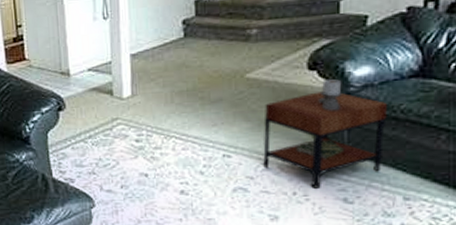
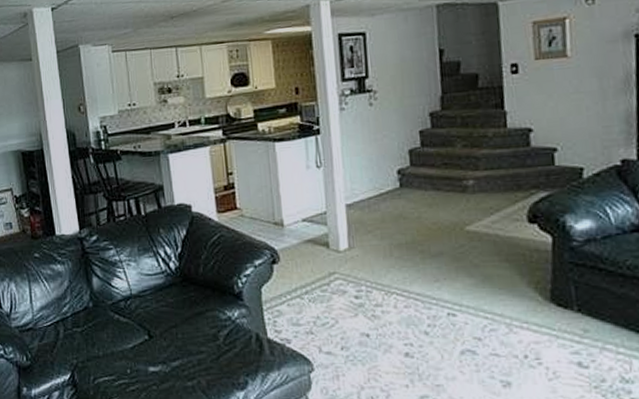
side table: present [263,78,388,188] -> none [487,232,614,351]

